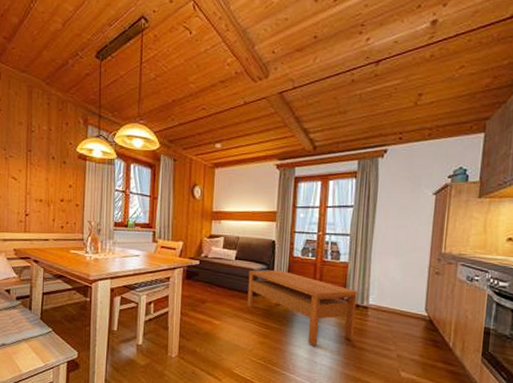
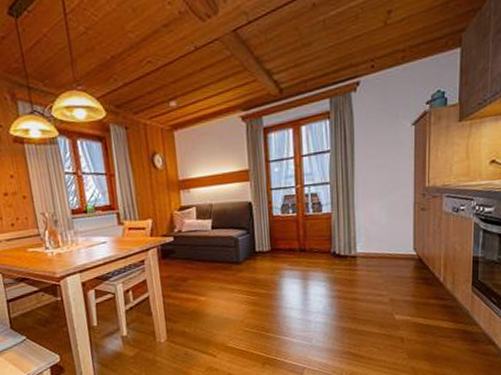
coffee table: present [247,269,357,347] -> none [228,232,345,306]

